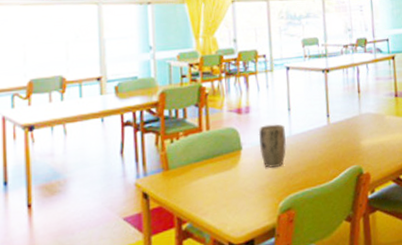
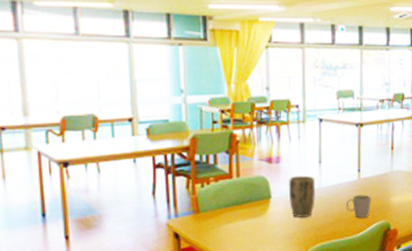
mug: none [316,139,343,164] -> present [345,195,371,218]

